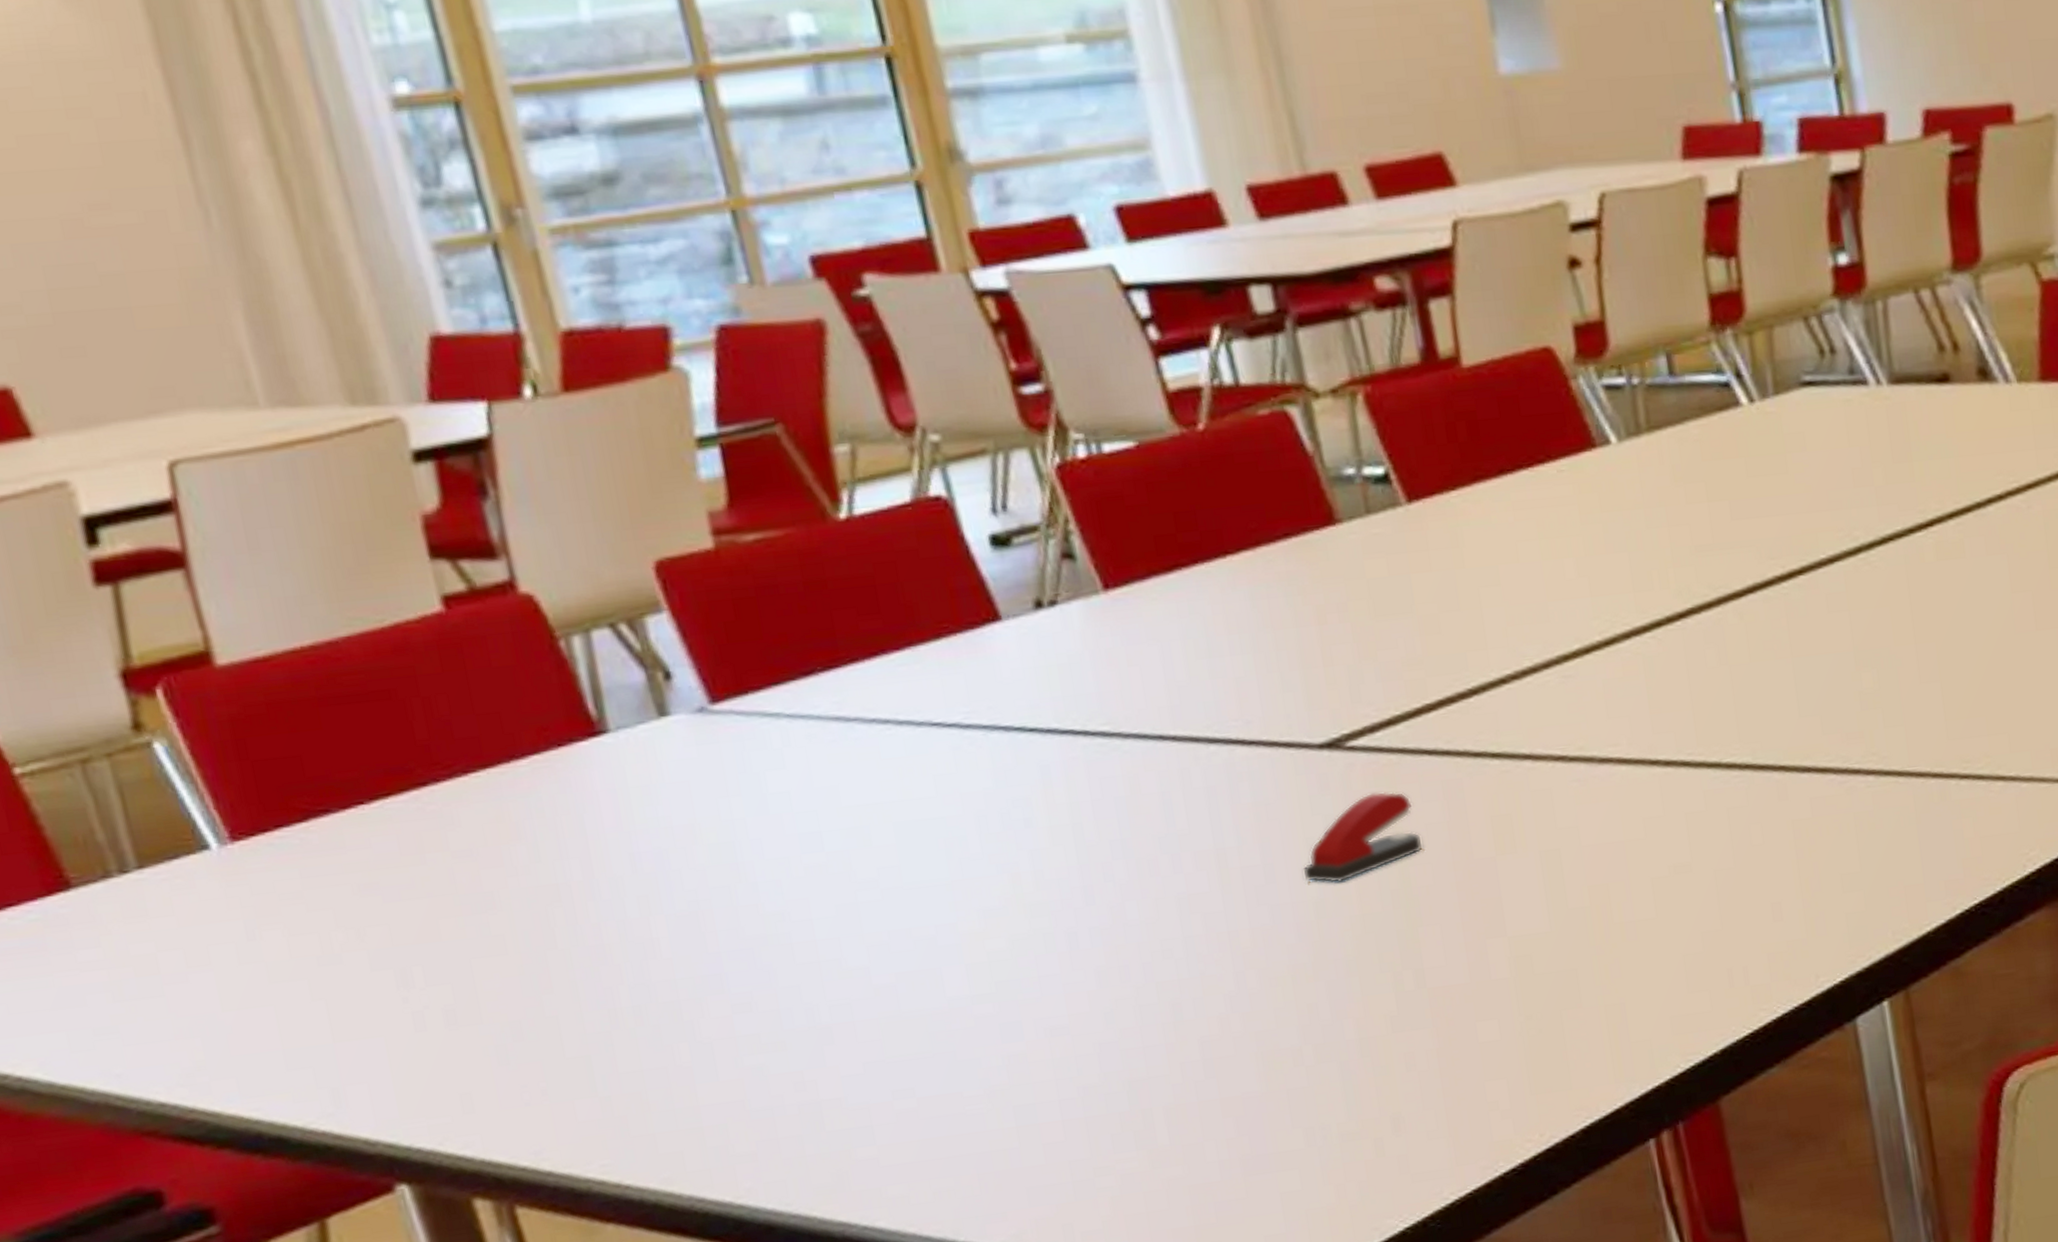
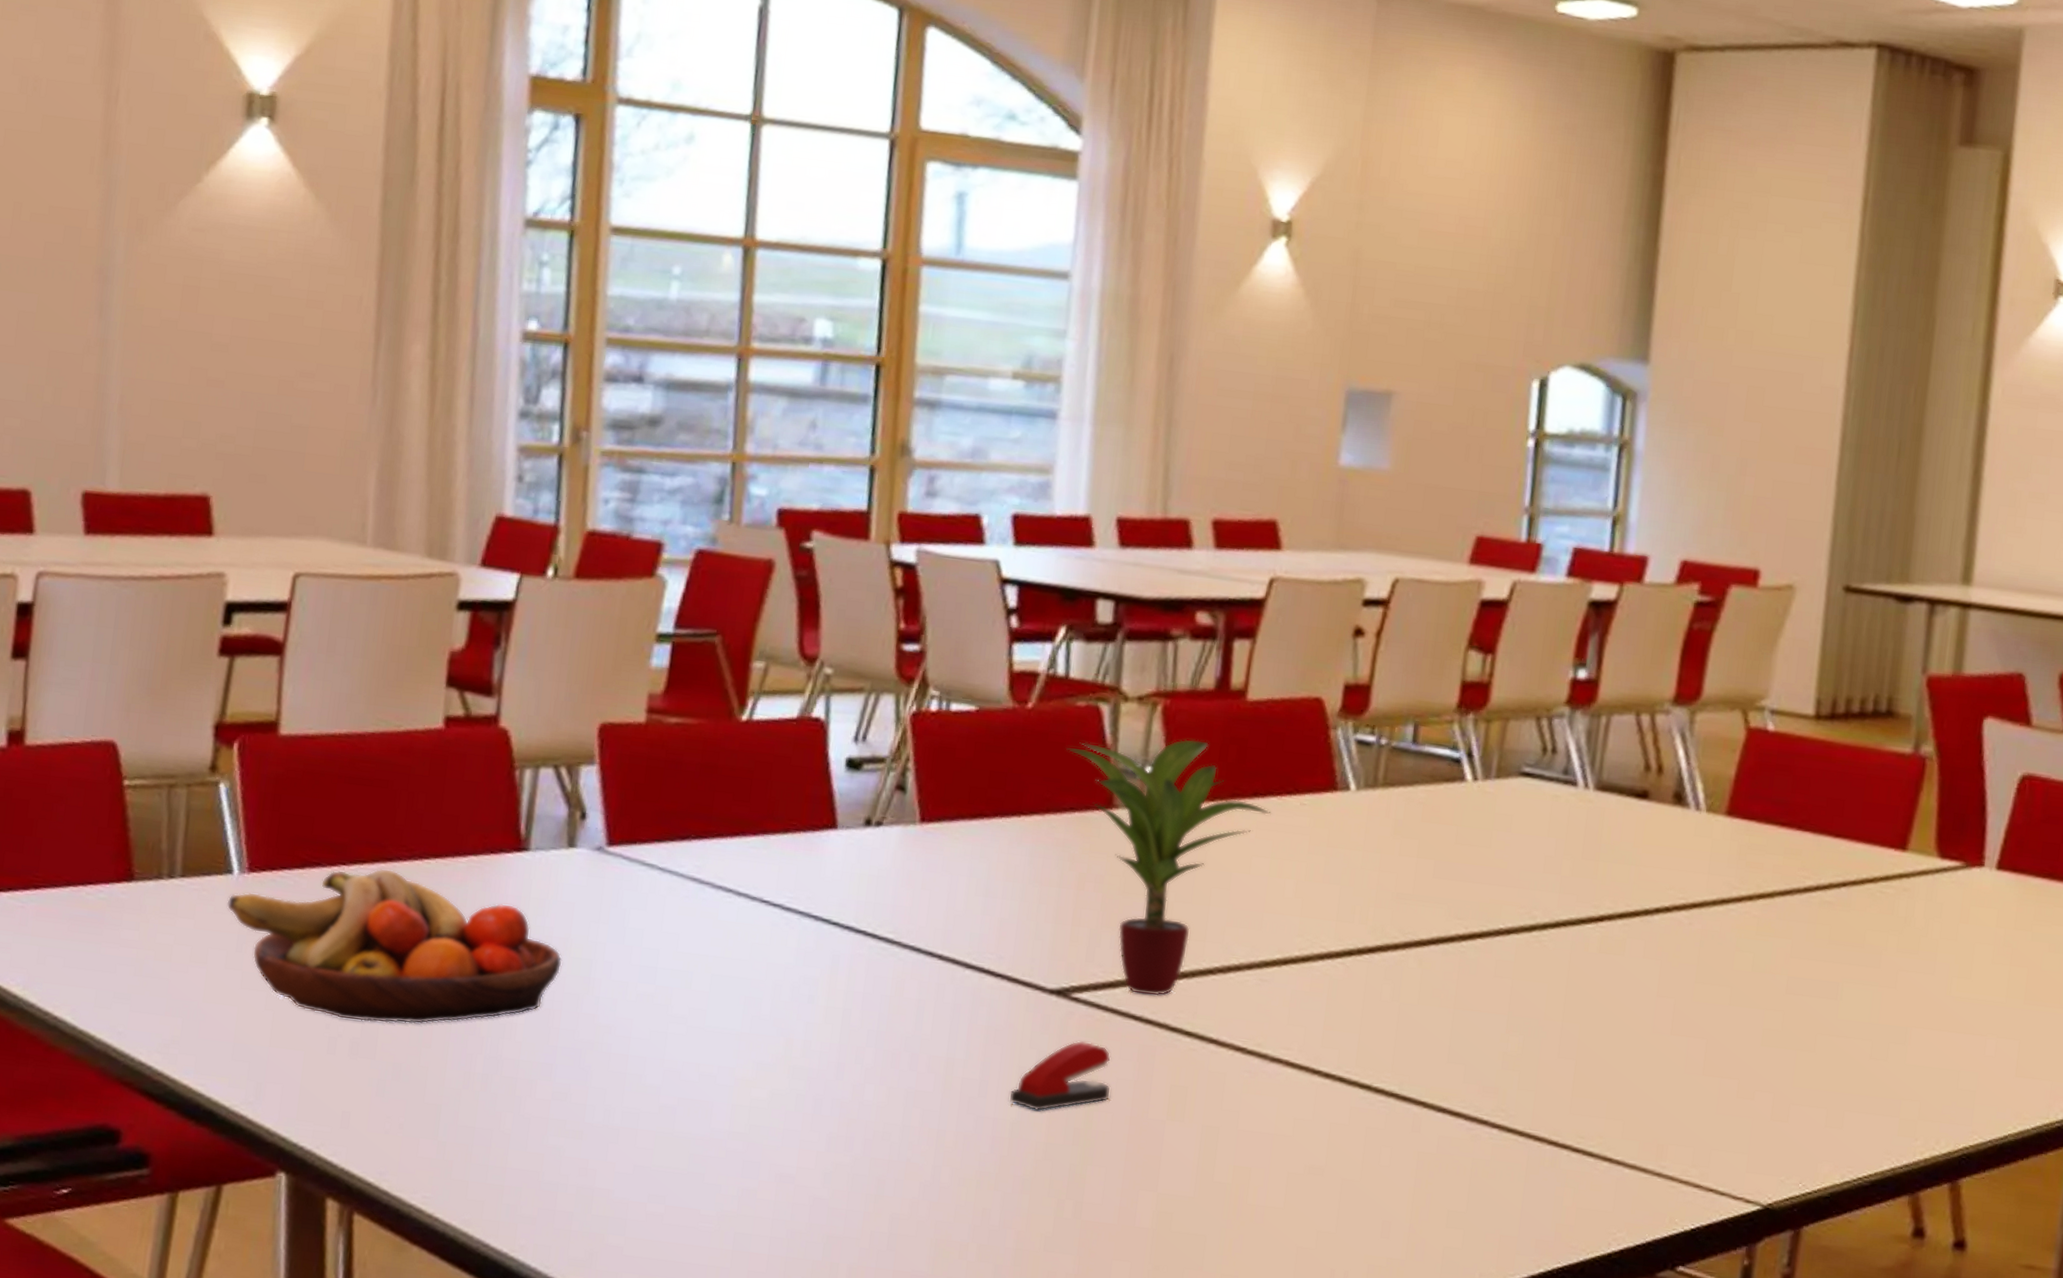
fruit bowl: none [214,795,697,988] -> present [227,868,563,1024]
potted plant: none [1260,423,1526,726] -> present [1066,738,1271,997]

